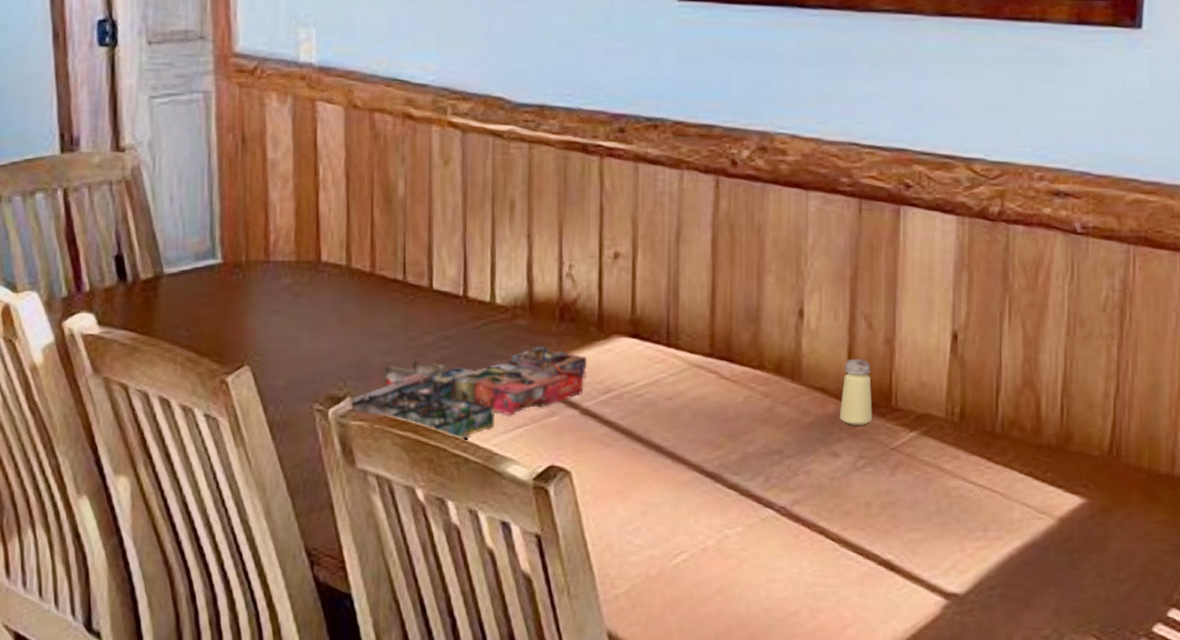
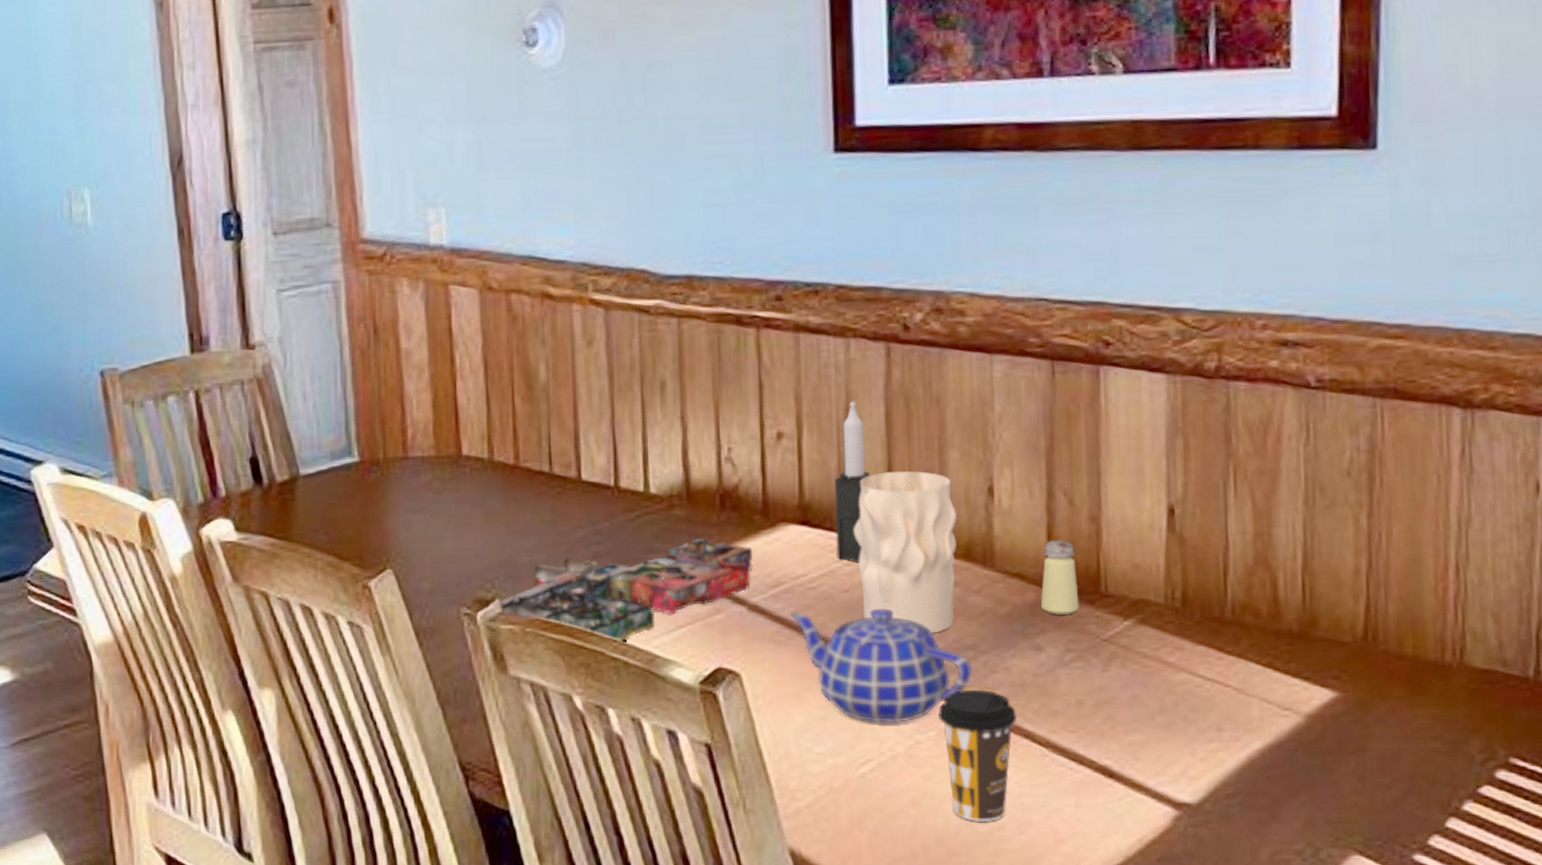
teapot: none [618,415,778,520] -> present [790,608,973,724]
candle: none [662,227,696,373] -> present [834,401,871,562]
vase: none [678,293,770,439] -> present [853,471,957,634]
coffee cup: none [746,490,814,608] -> present [938,689,1018,821]

